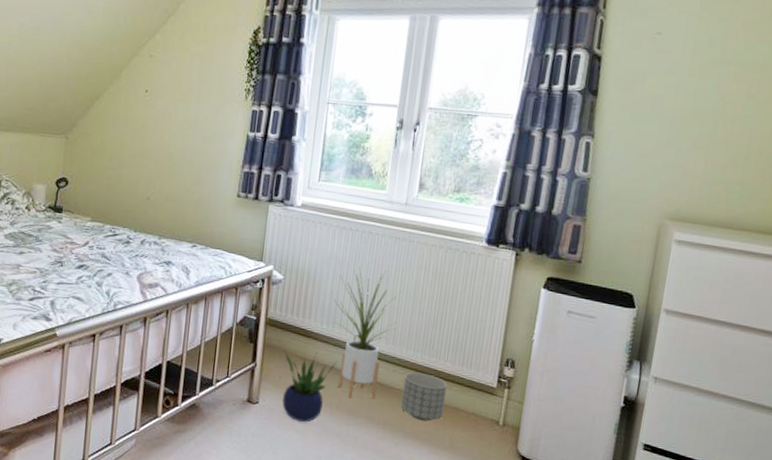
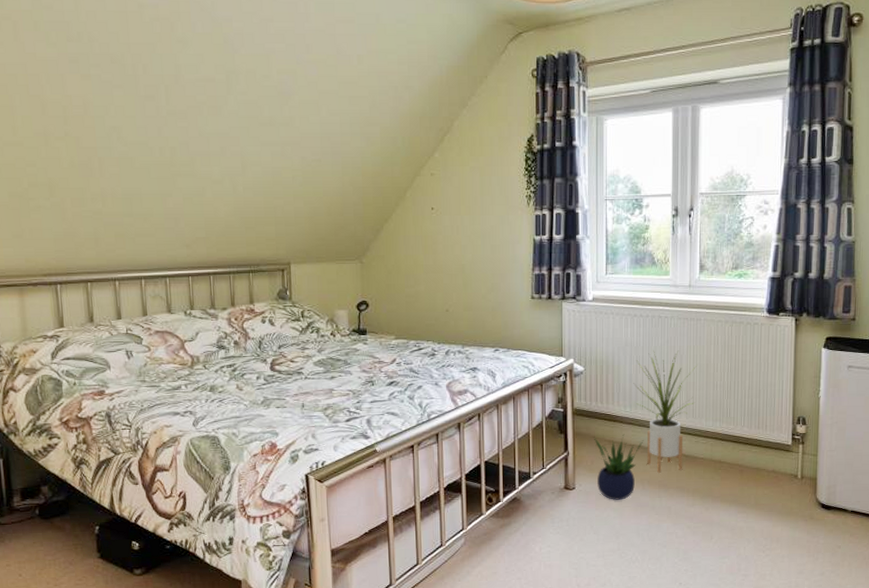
planter: present [400,372,448,421] -> none [706,440,747,484]

